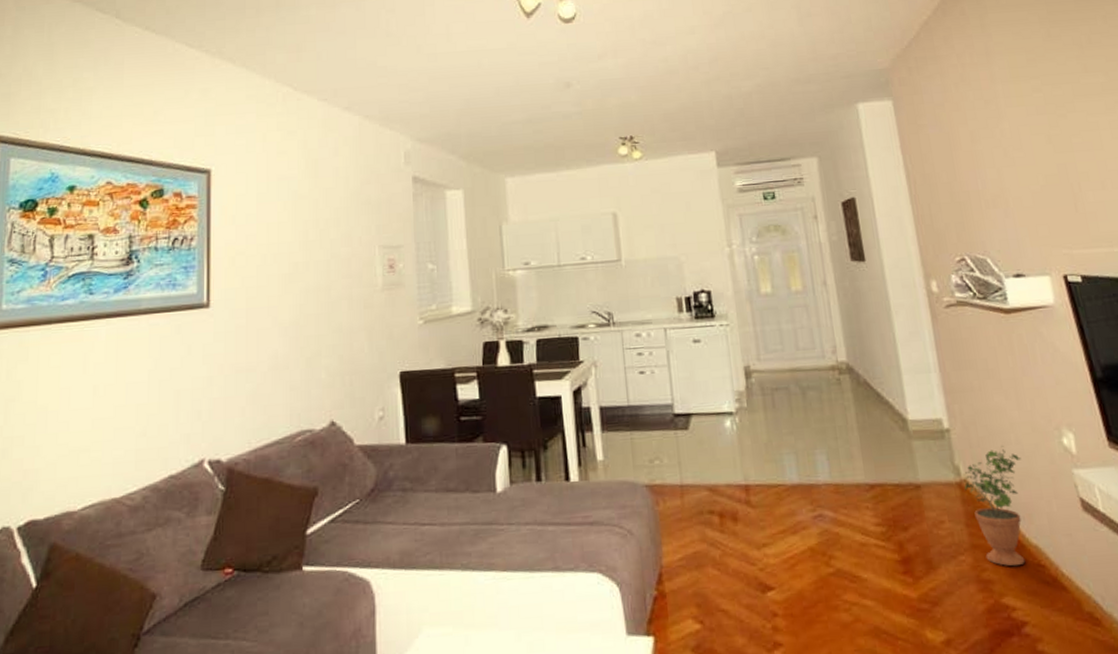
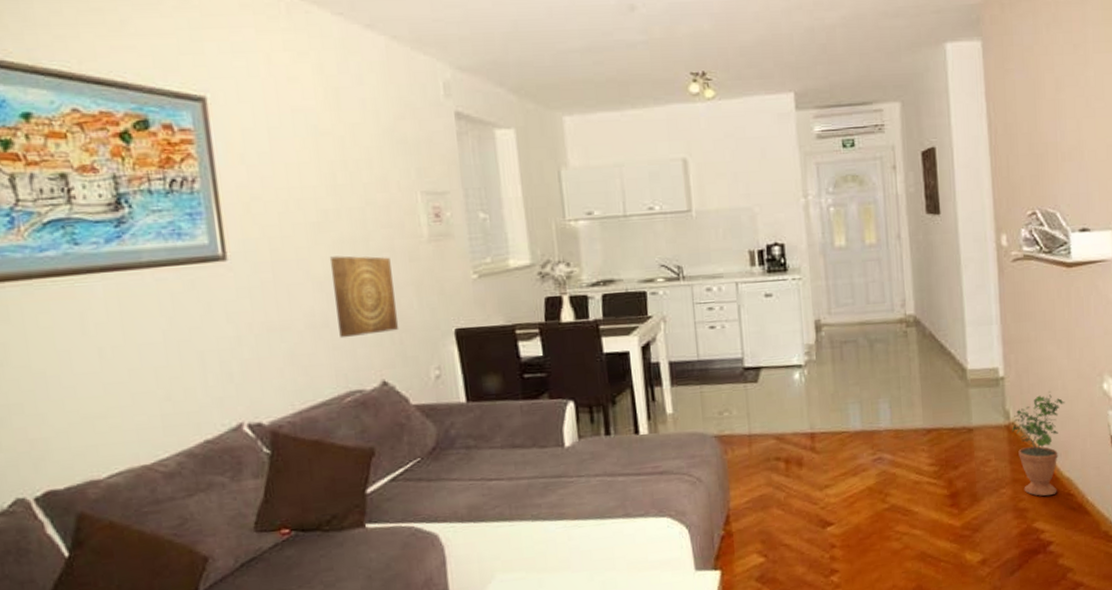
wall art: none [295,303,350,380] -> present [329,255,399,339]

